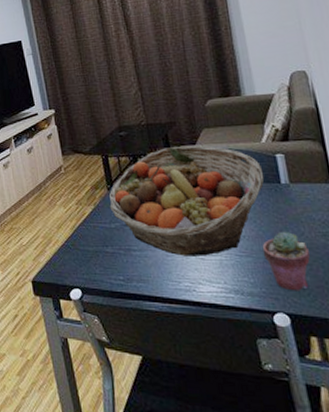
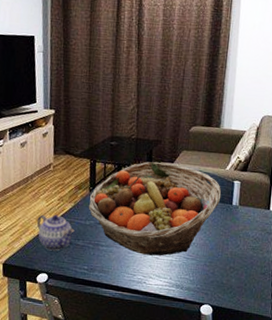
teapot: none [58,220,101,262] -> present [36,214,75,251]
potted succulent: present [262,232,310,291] -> none [205,243,239,289]

